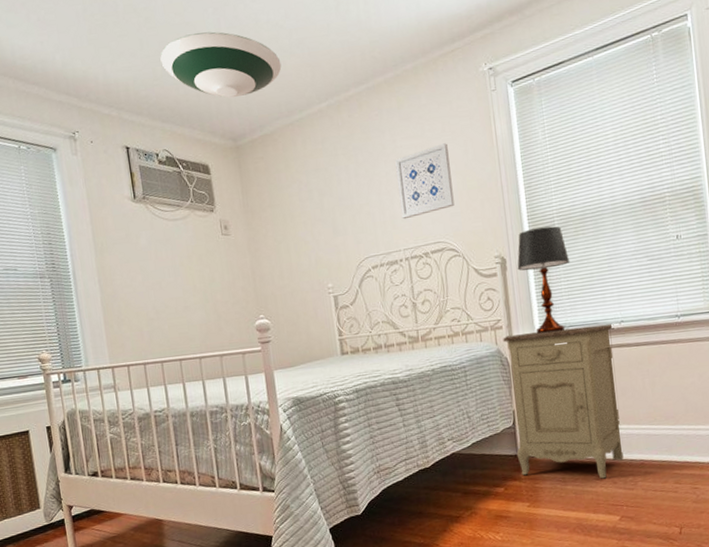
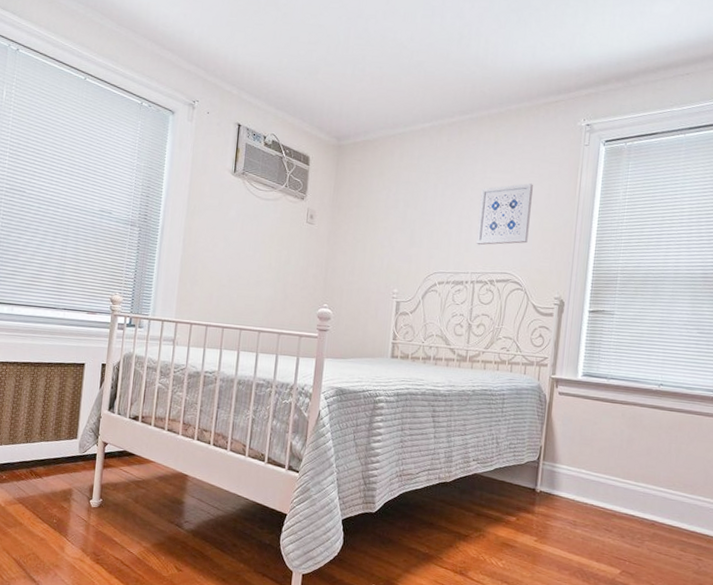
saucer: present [160,31,282,98] -> none [288,36,397,101]
nightstand: present [503,323,624,479] -> none [535,374,653,531]
table lamp: present [517,226,570,334] -> none [573,279,625,381]

